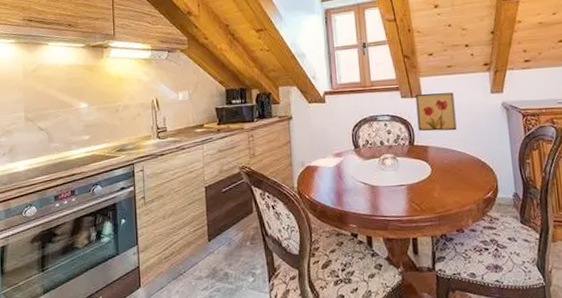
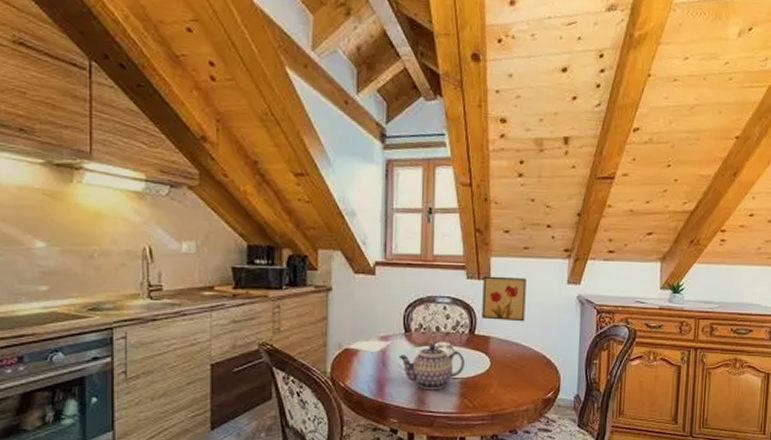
teapot: none [351,156,409,197] -> present [398,343,464,390]

